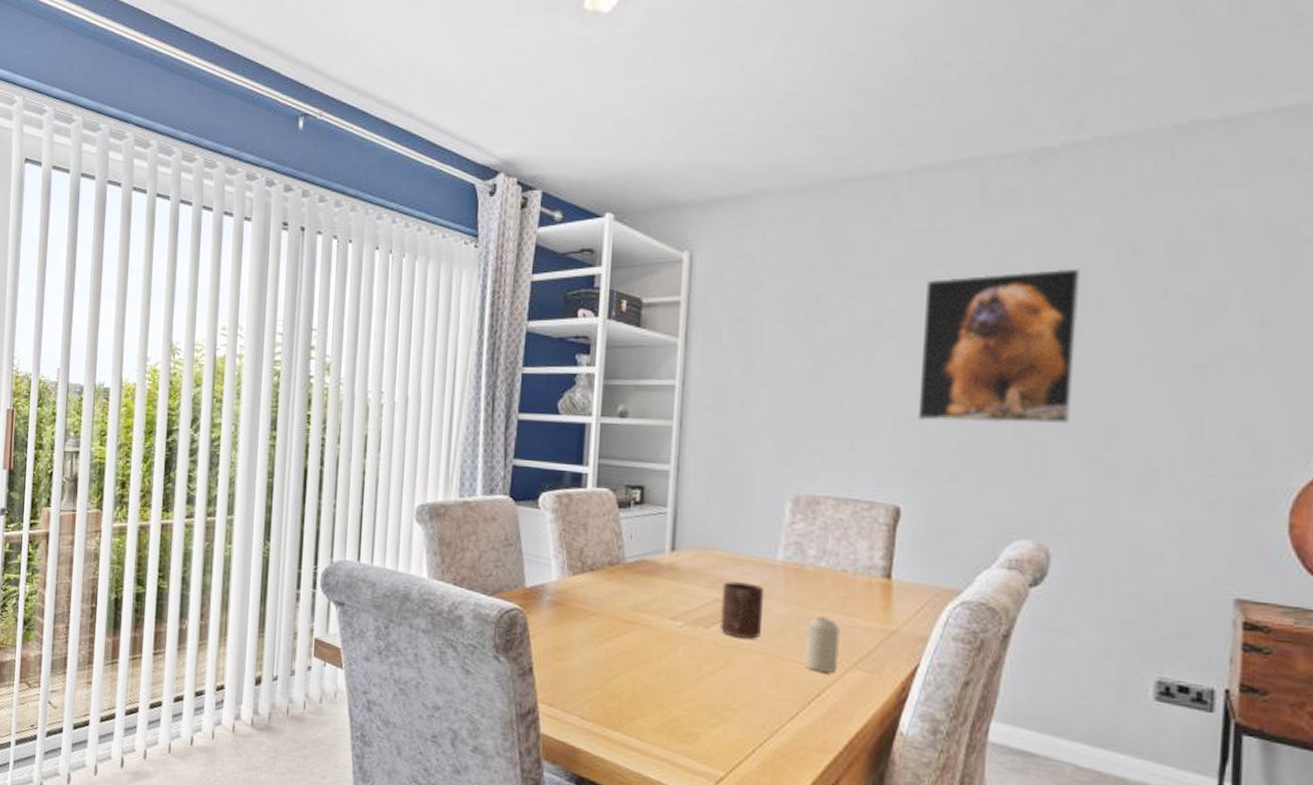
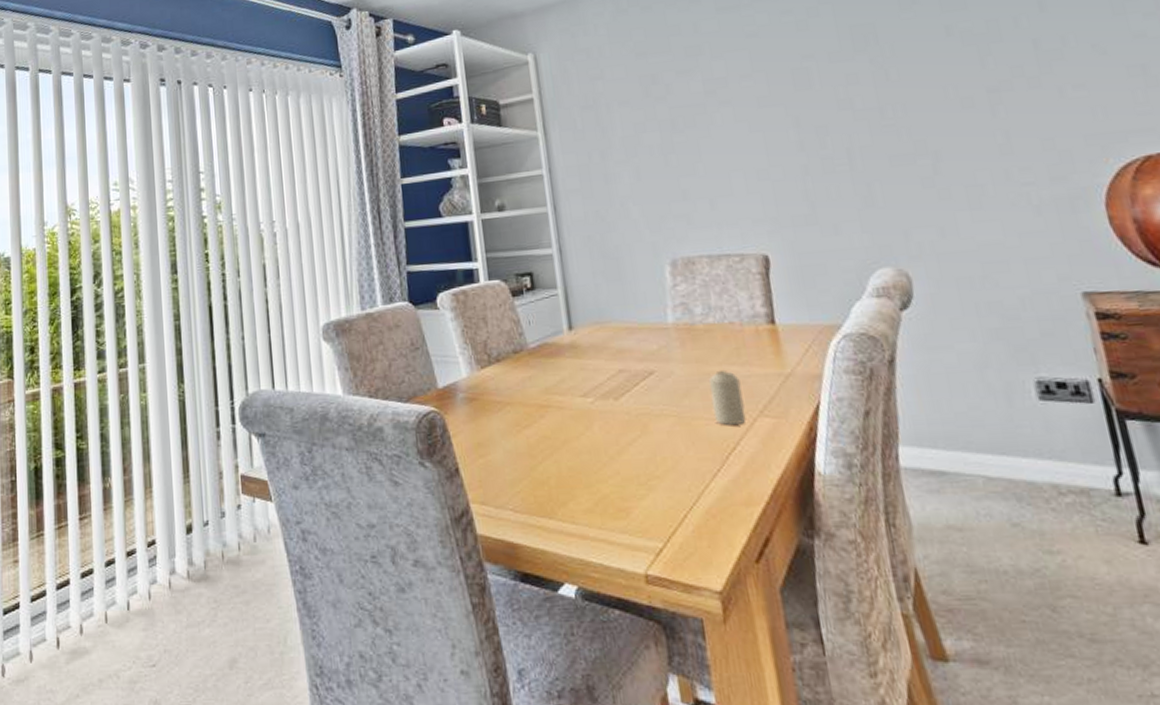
cup: present [720,581,765,639] -> none [623,348,668,404]
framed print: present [917,268,1080,424] -> none [745,21,896,174]

